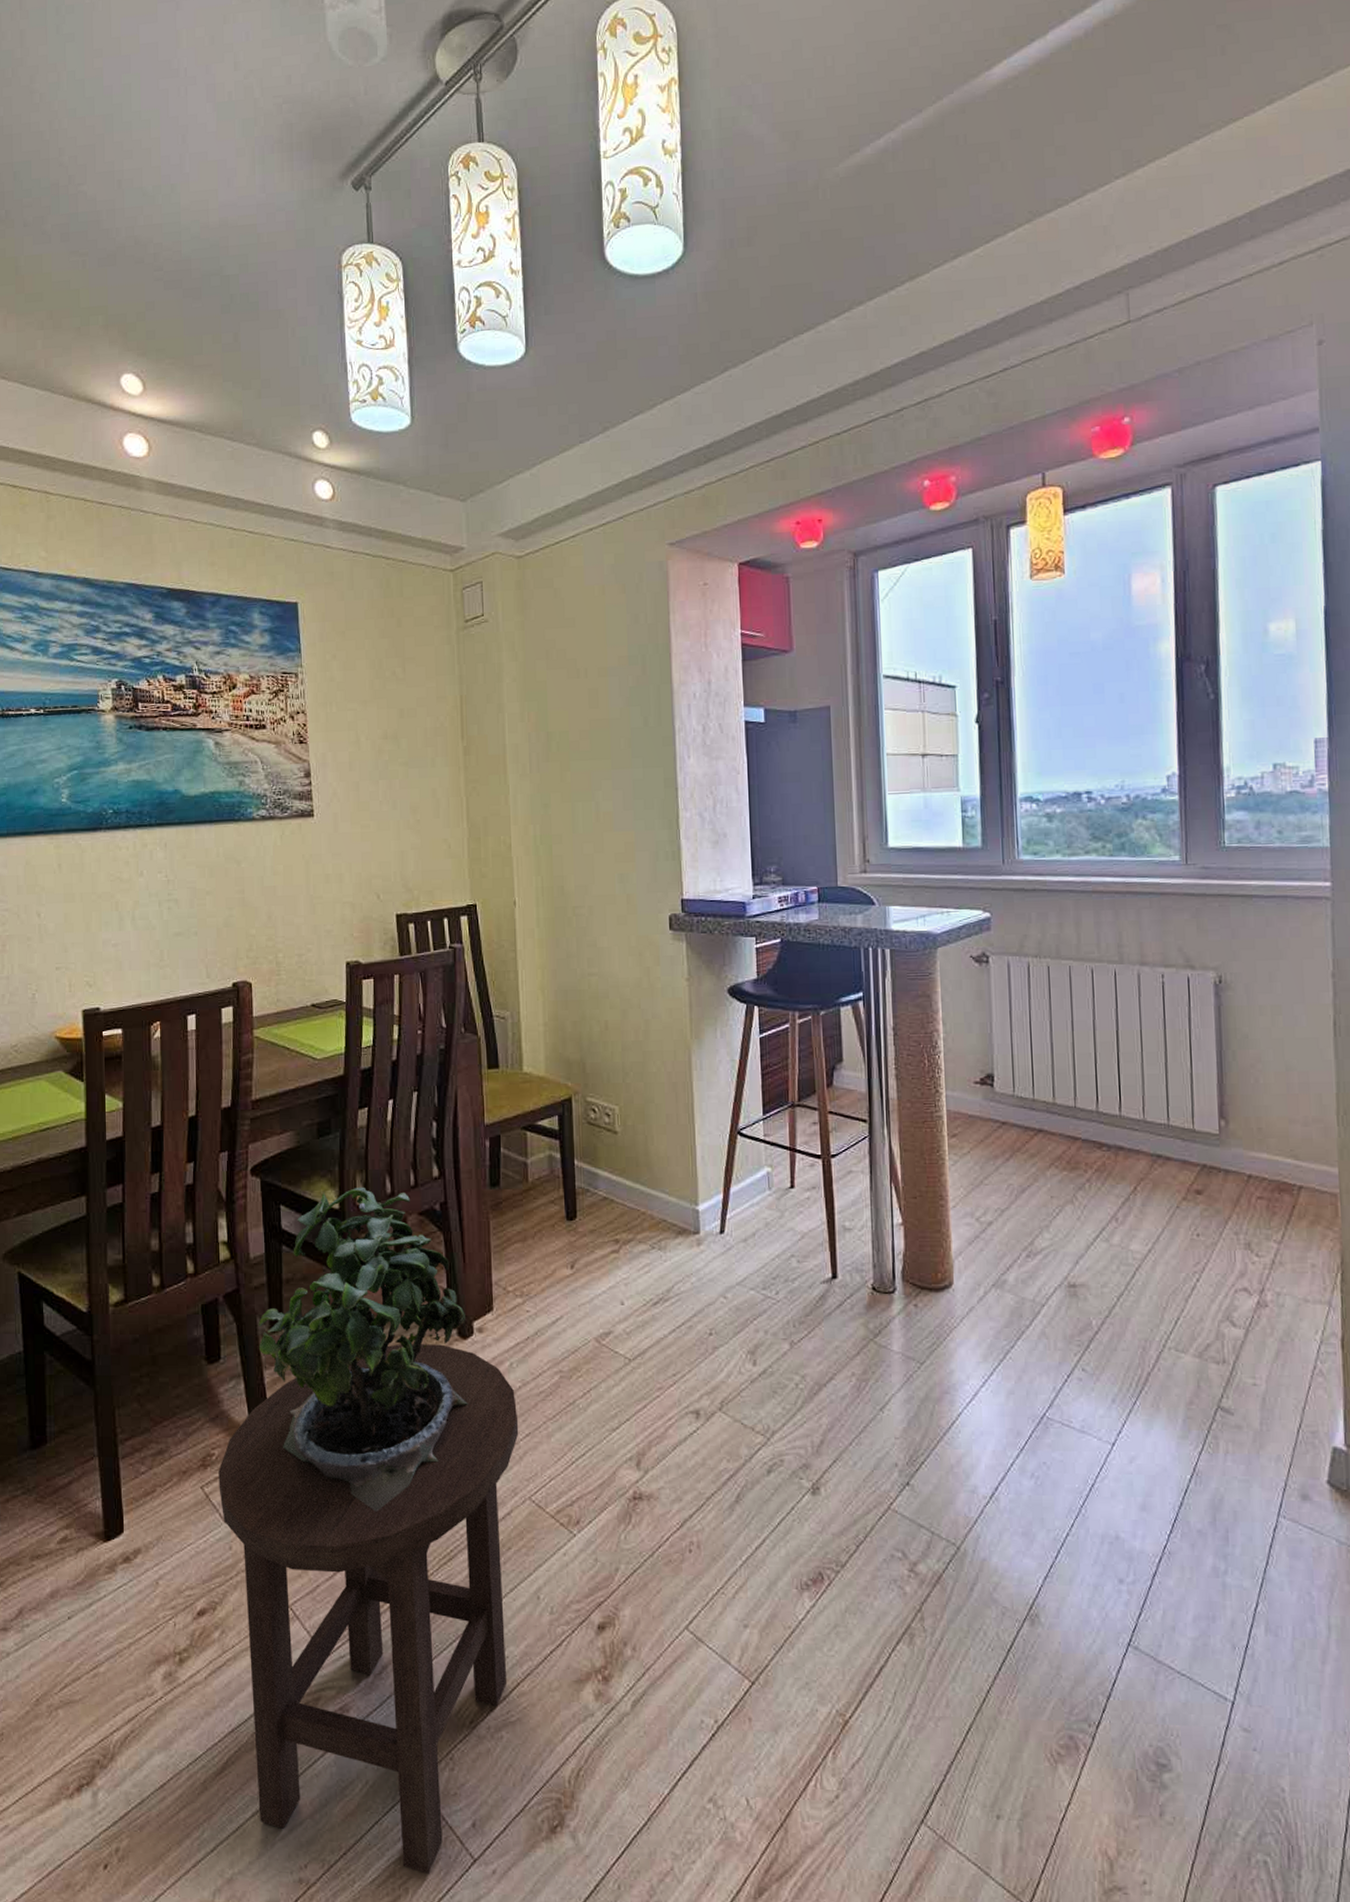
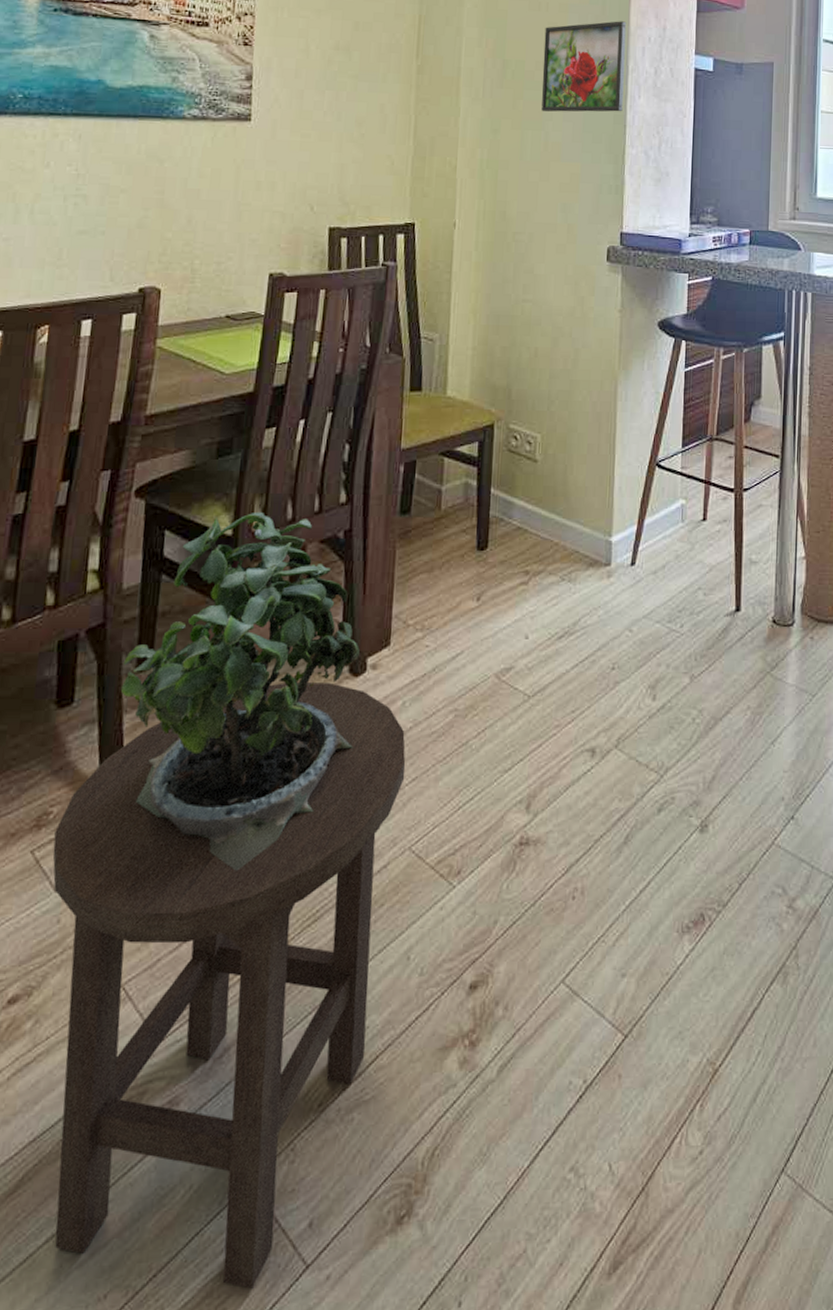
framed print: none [586,679,673,781] -> present [542,21,627,112]

